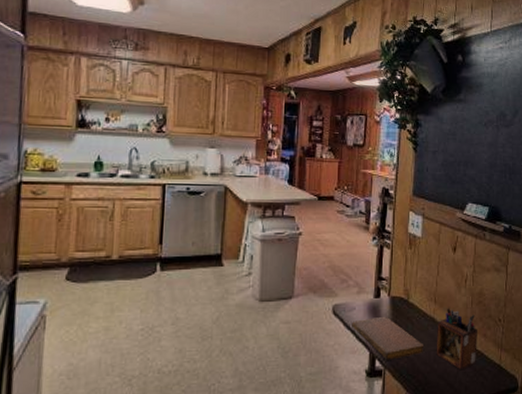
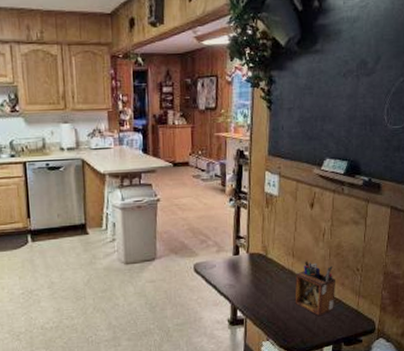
notebook: present [352,317,425,360] -> none [213,272,284,310]

